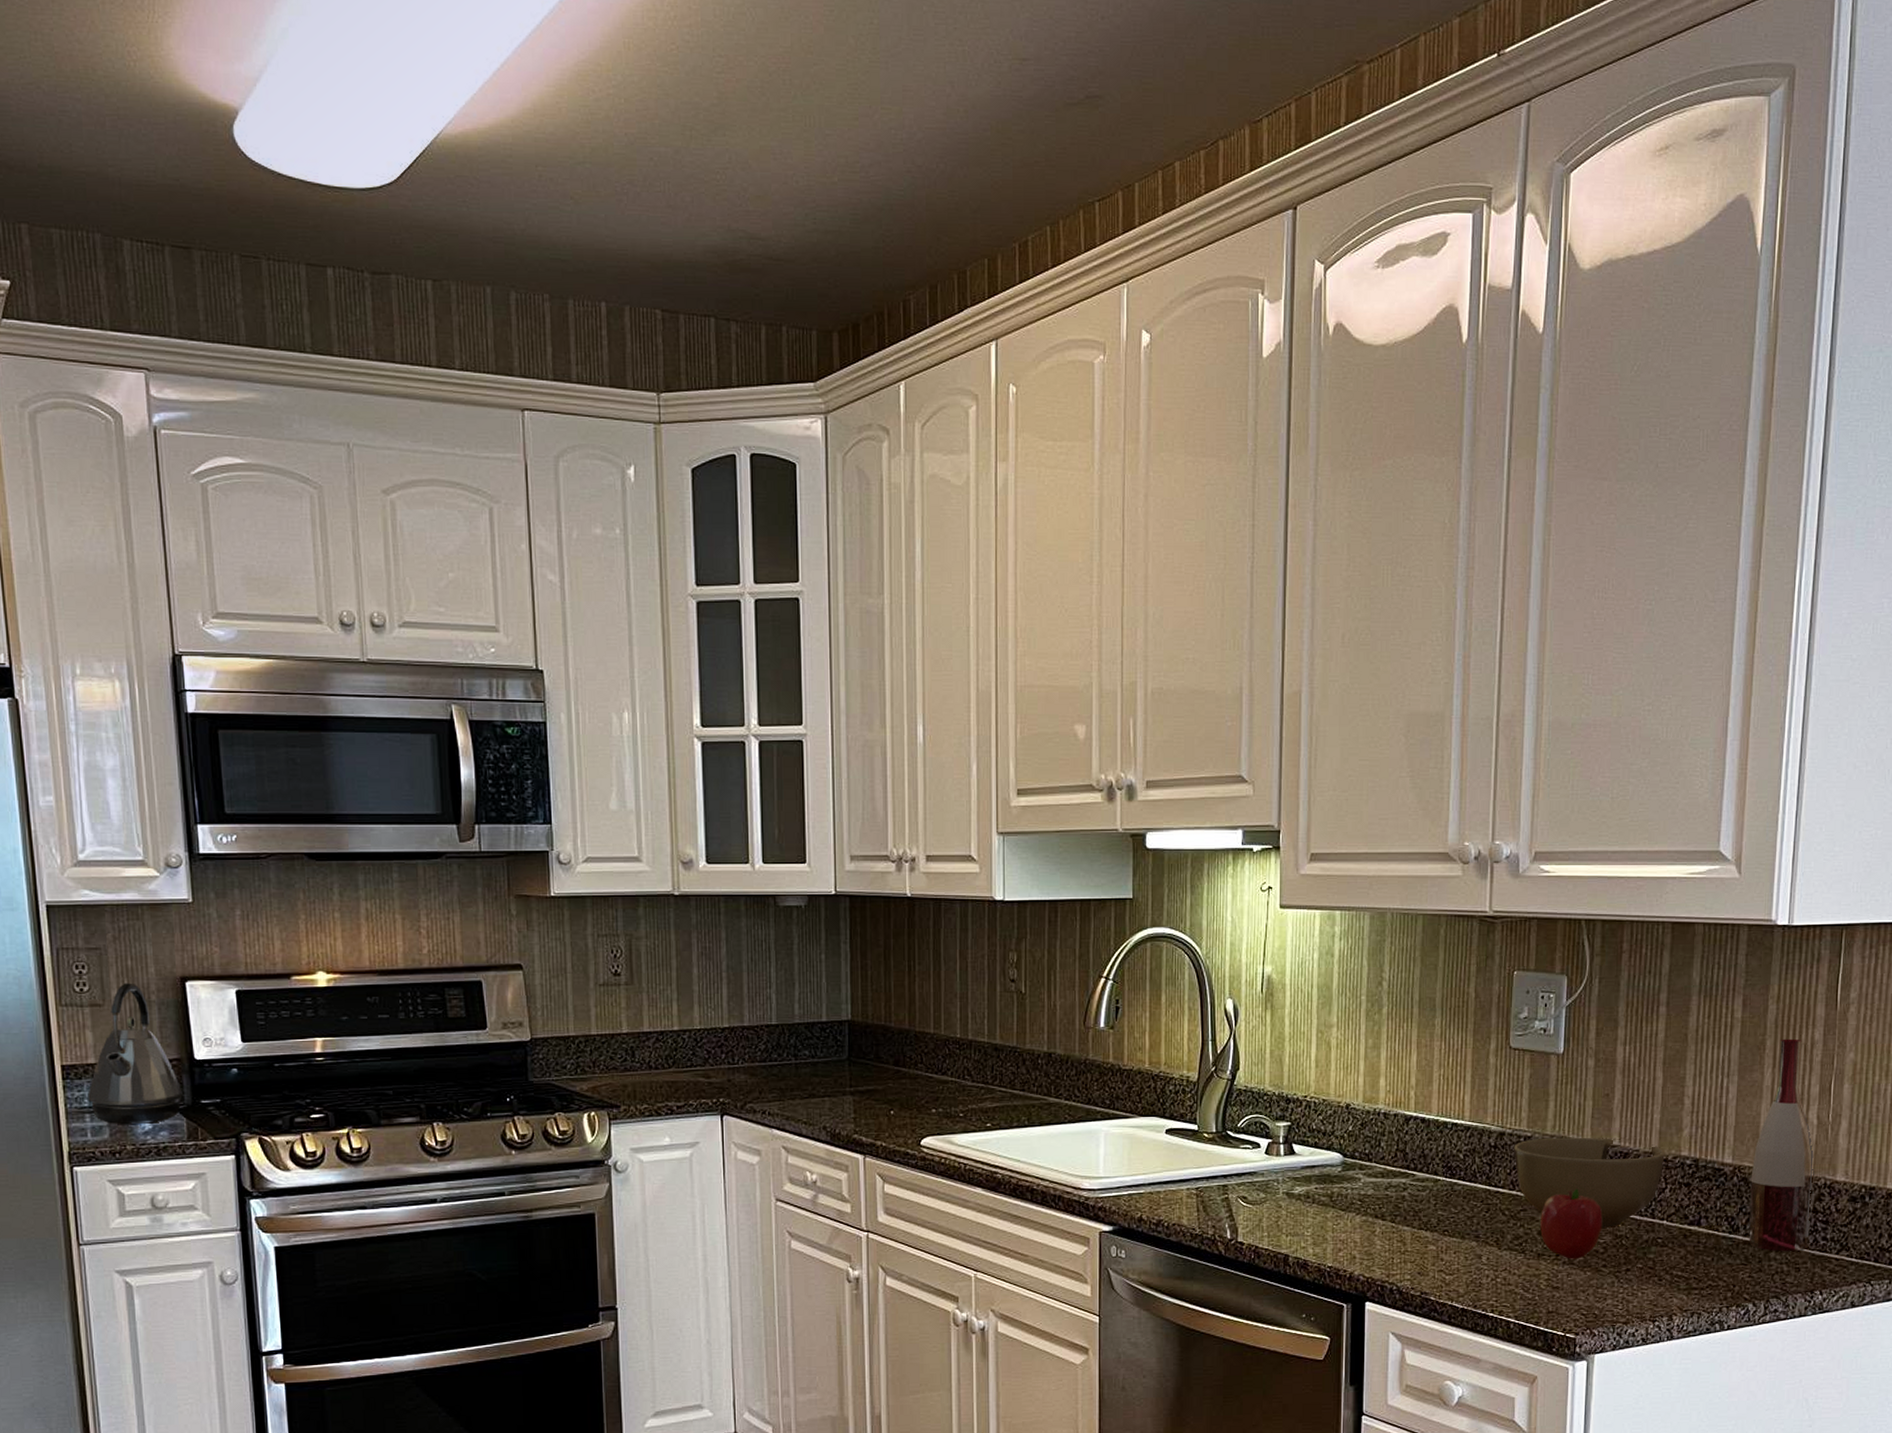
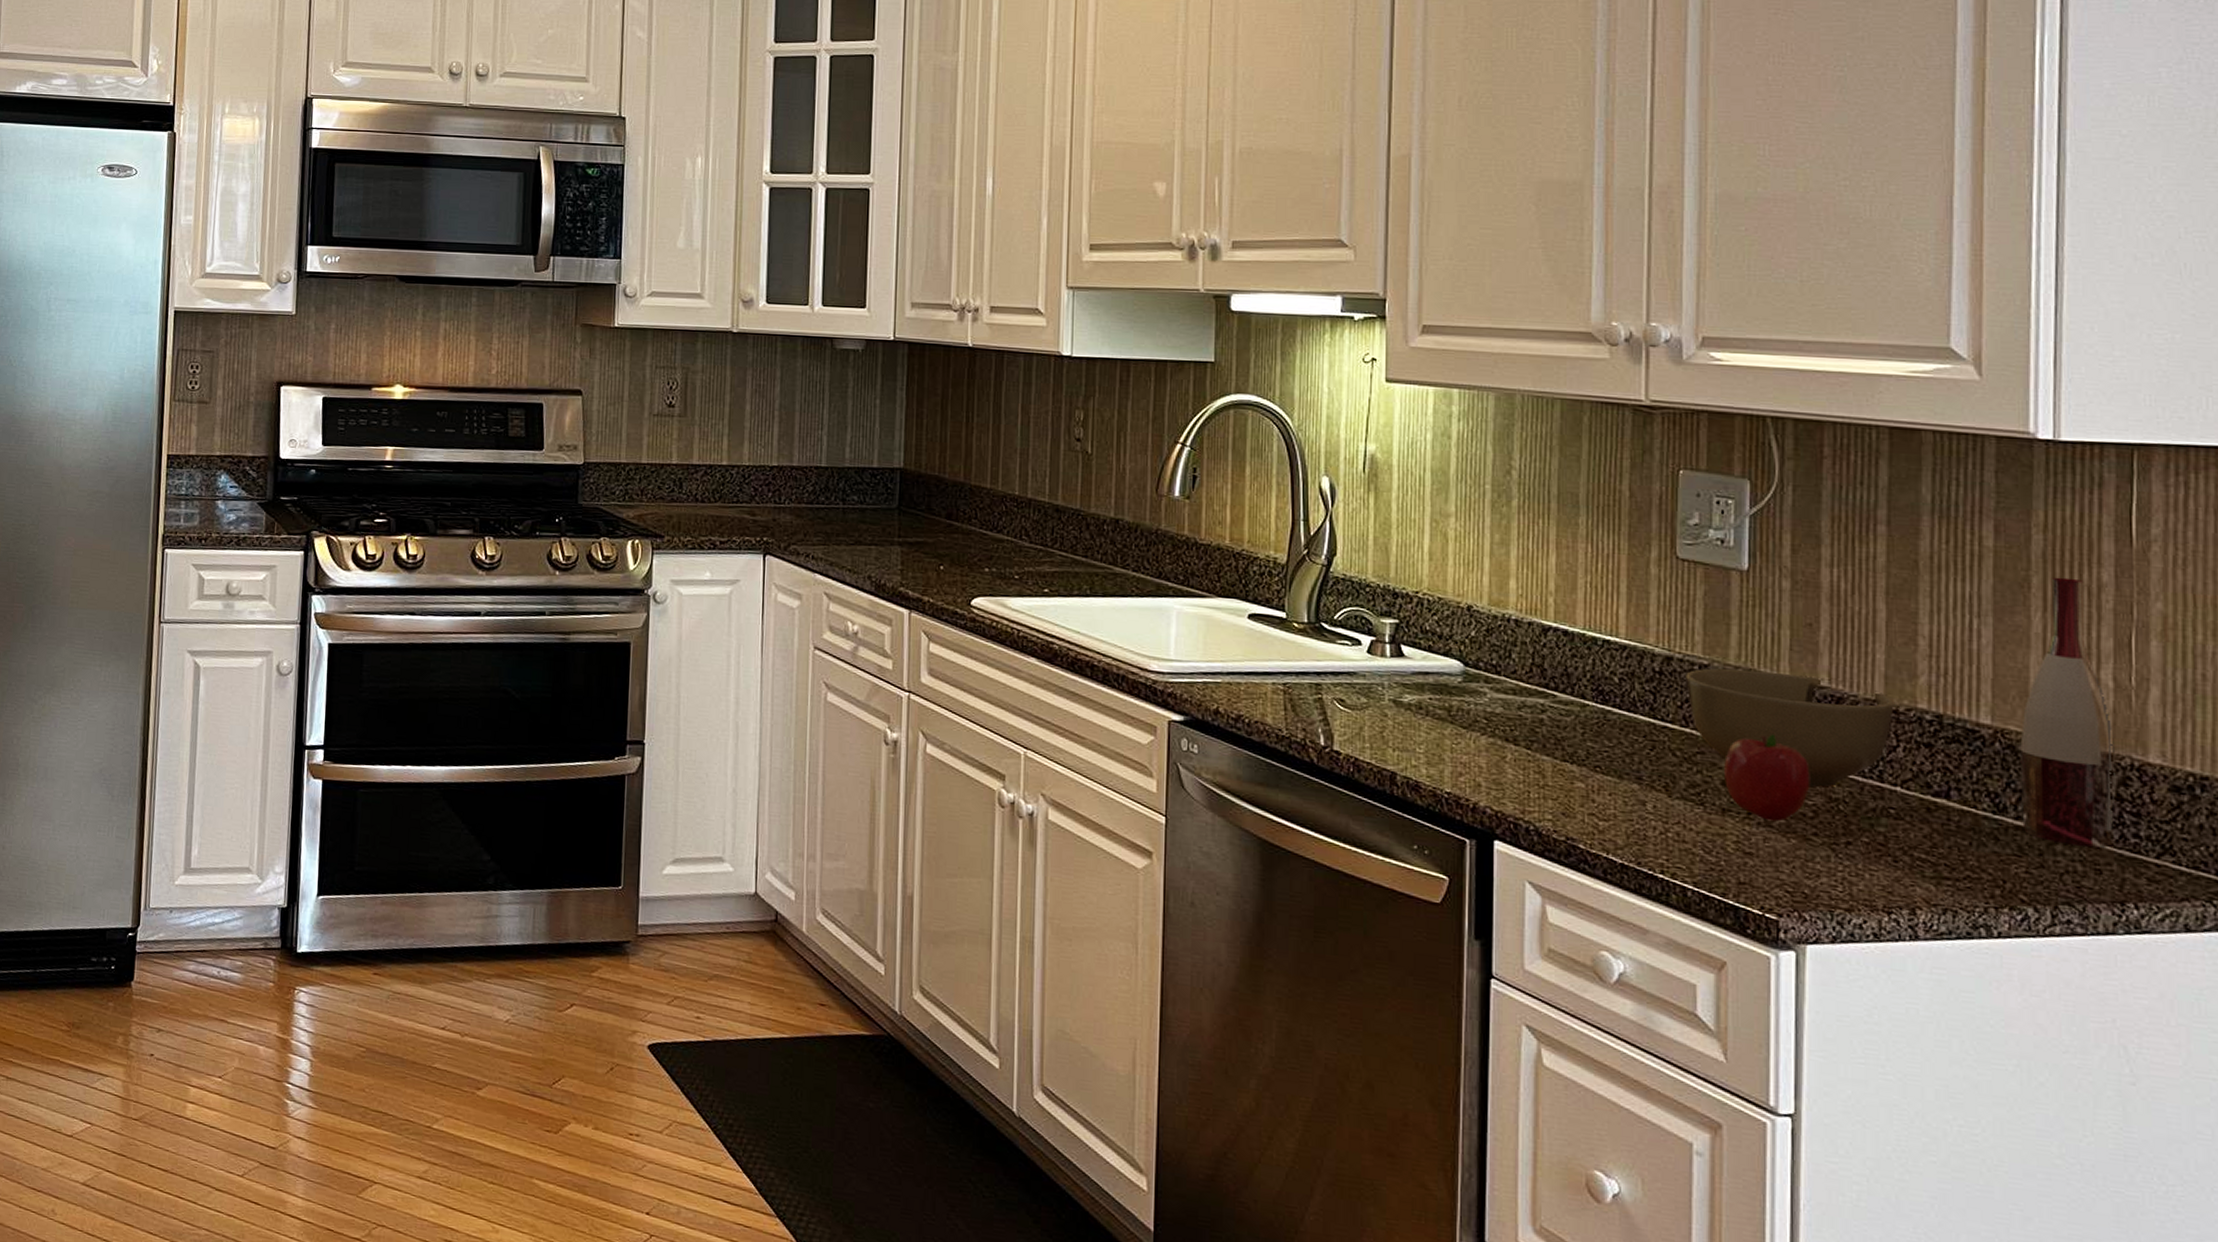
kettle: present [87,983,183,1125] -> none [185,384,266,515]

